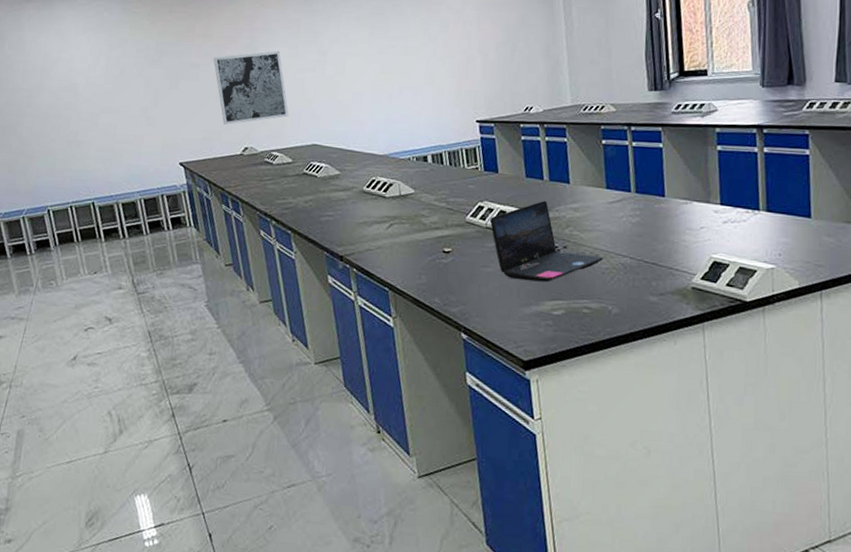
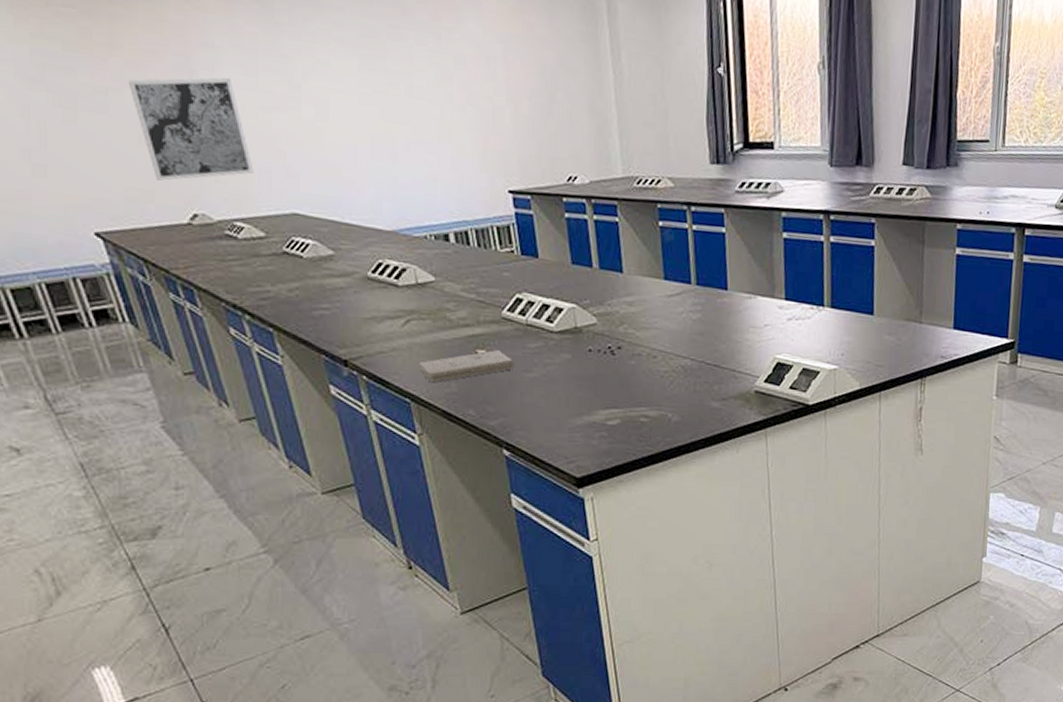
book: none [397,248,474,275] -> present [419,350,514,383]
laptop: present [490,200,604,282] -> none [531,292,663,389]

